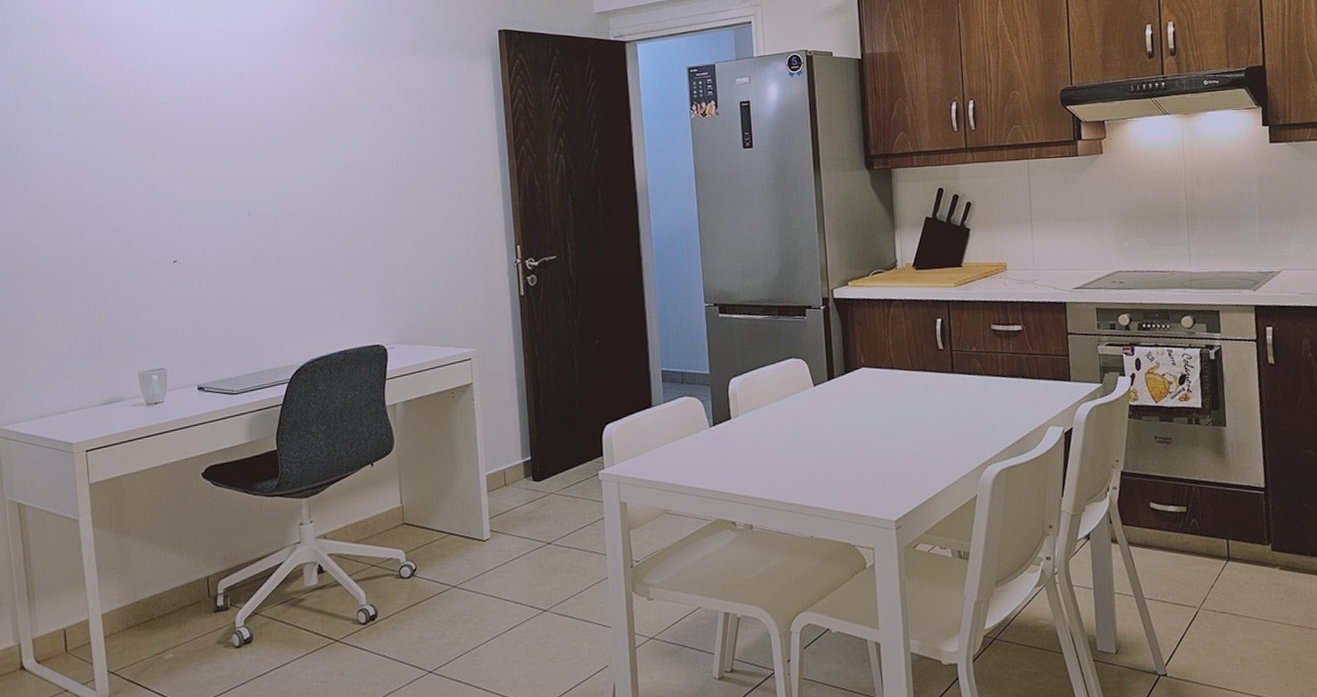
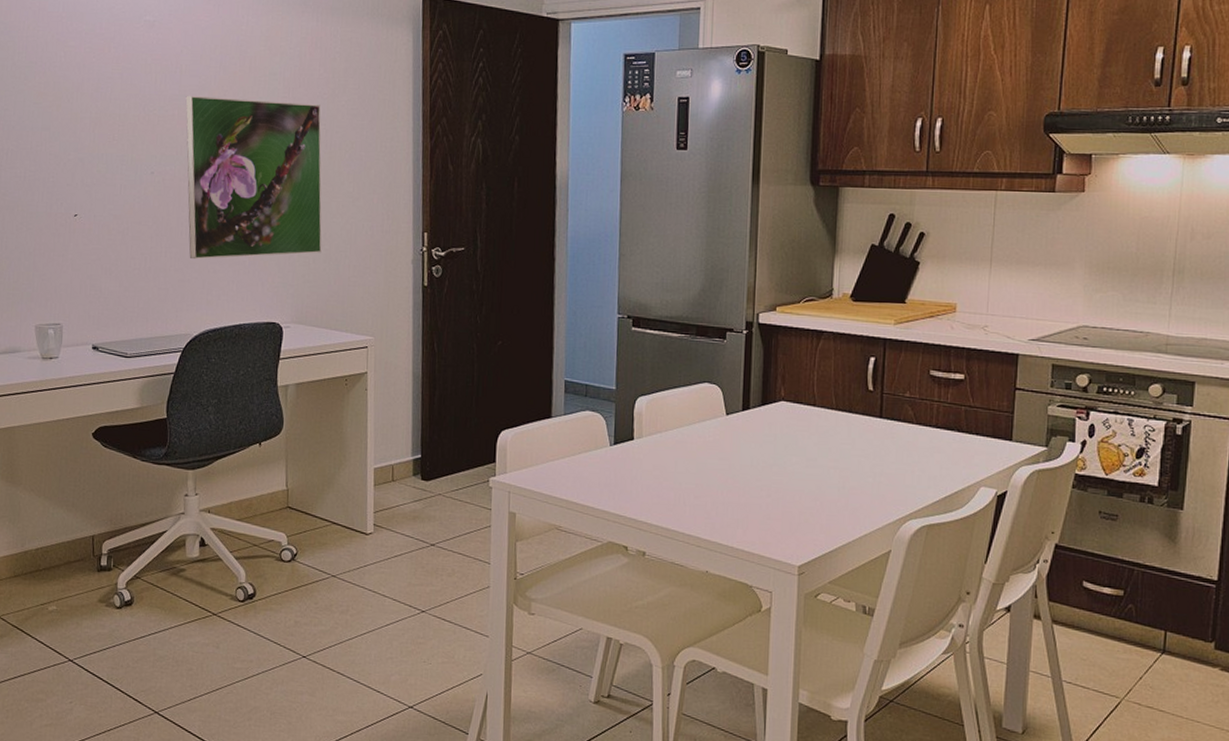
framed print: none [278,136,420,293] -> present [185,96,322,260]

